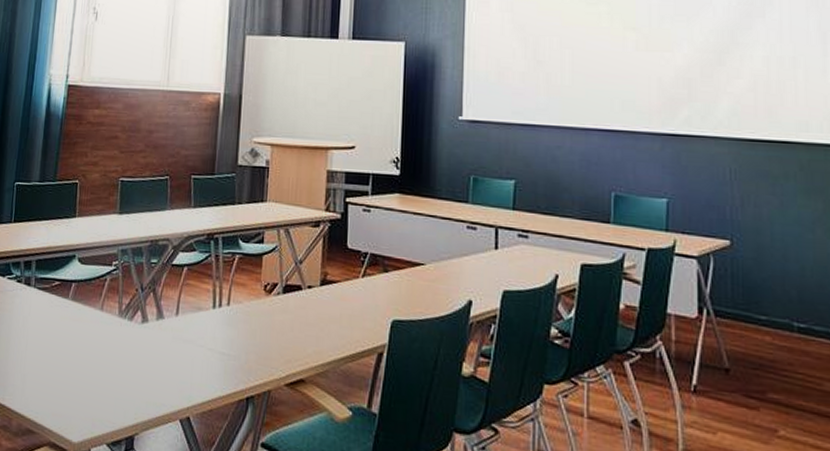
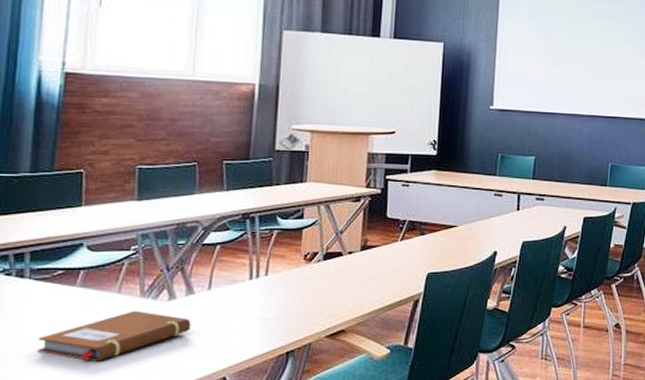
notebook: none [37,330,161,381] -> present [37,310,191,362]

